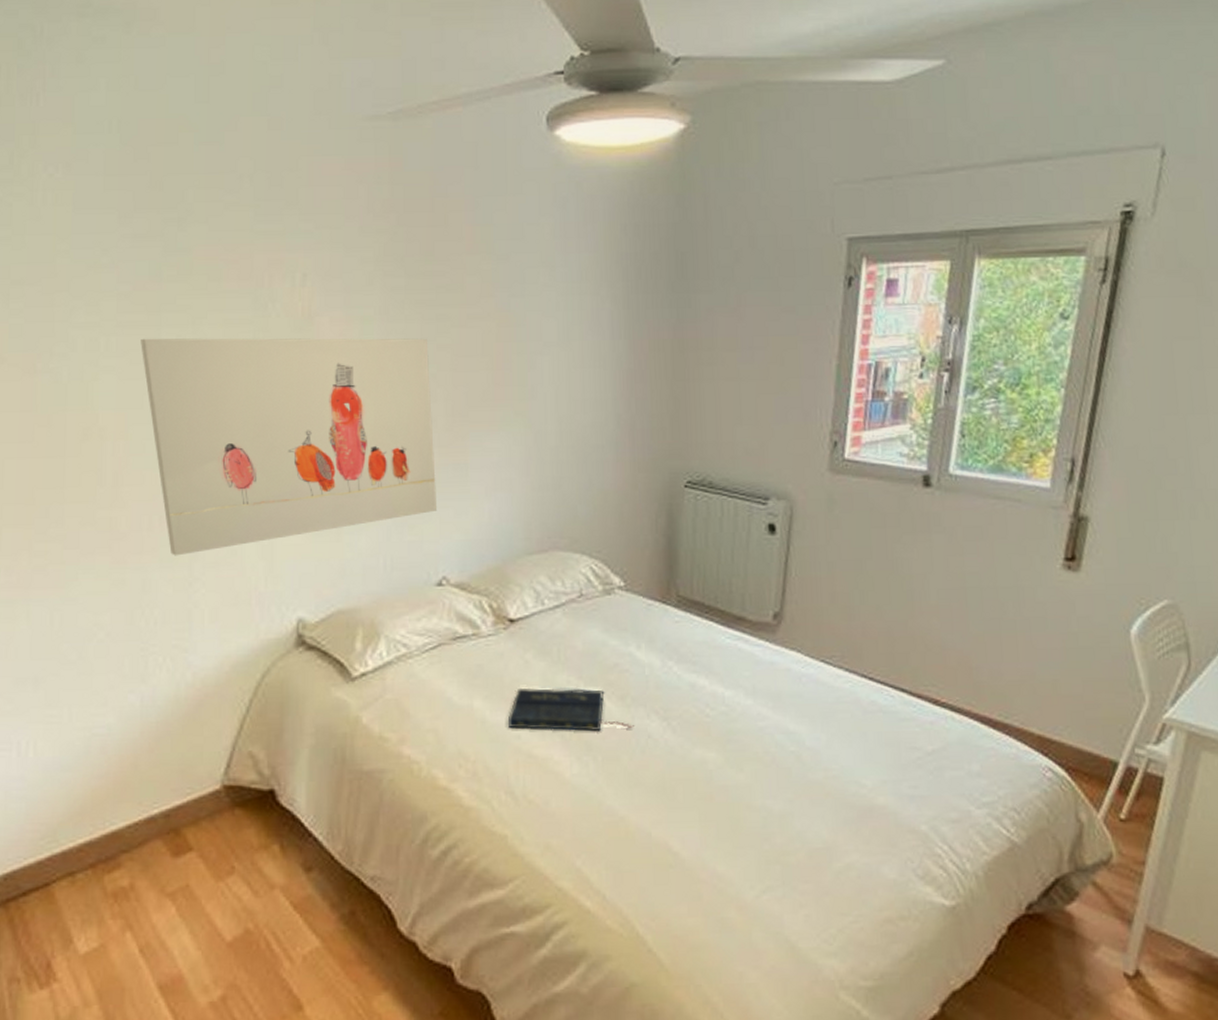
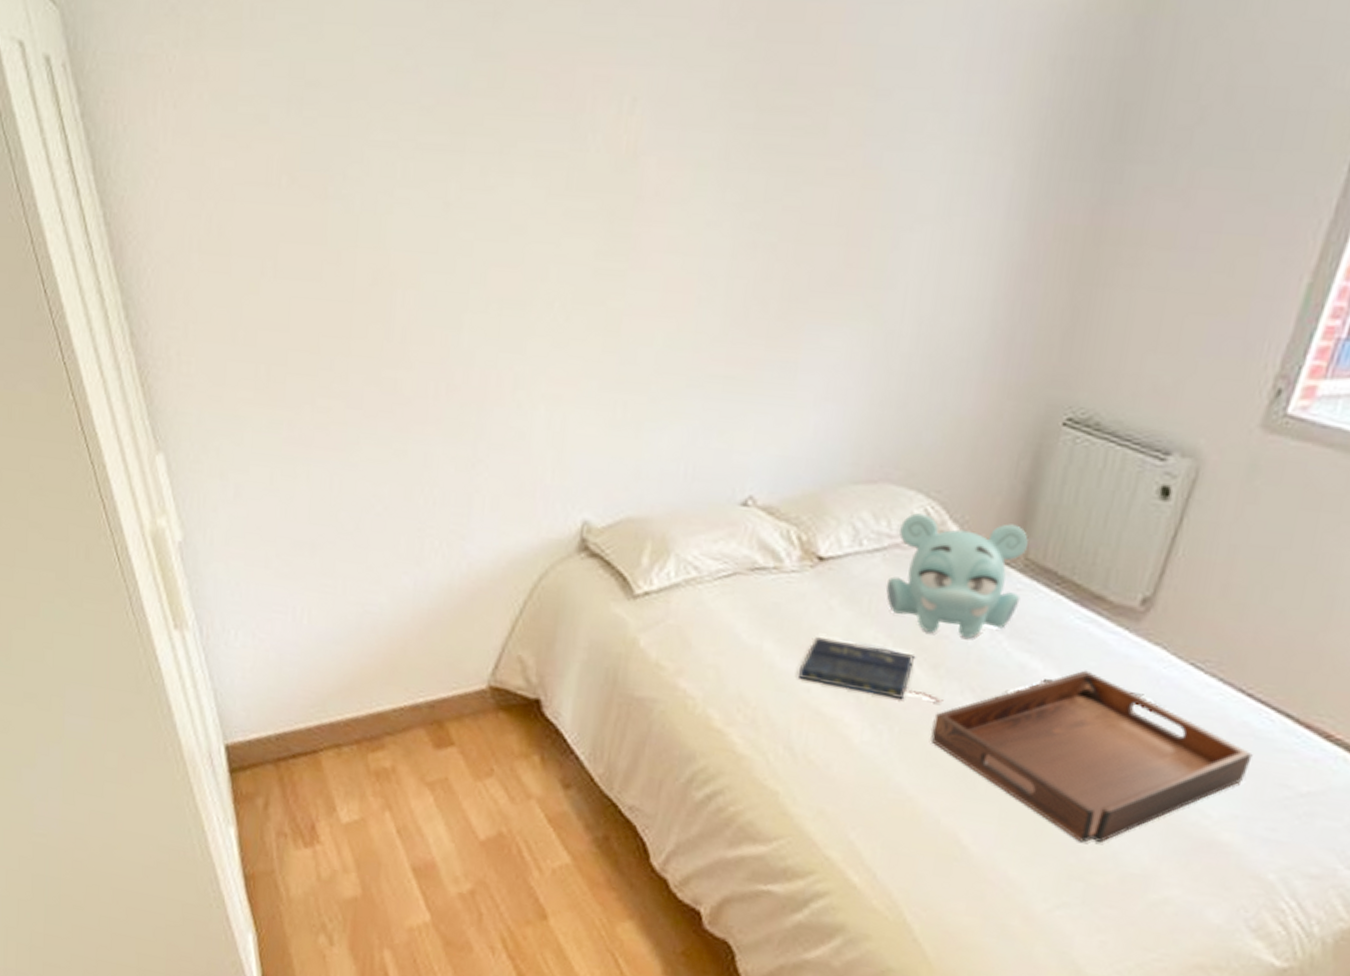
wall art: present [140,338,438,556] -> none [440,166,772,432]
teddy bear: none [569,570,680,669] -> present [885,512,1028,639]
serving tray: none [628,680,885,829] -> present [930,670,1253,843]

